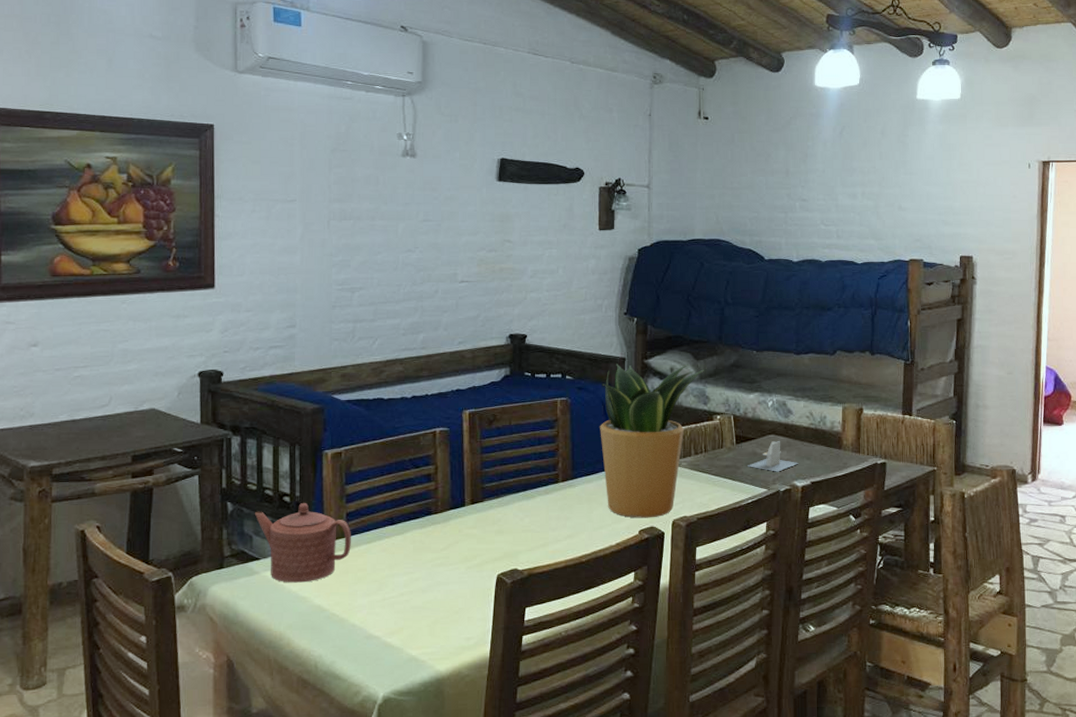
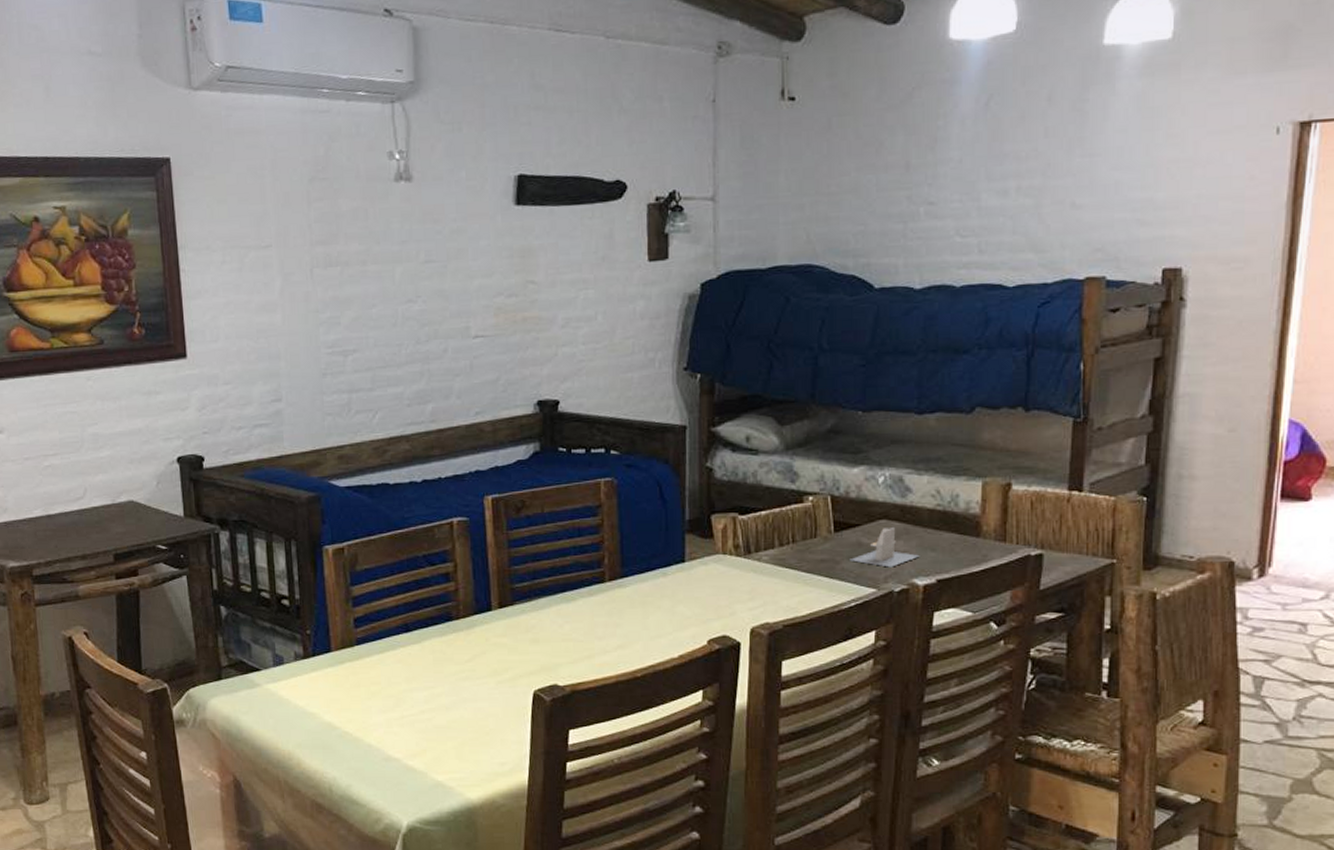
teapot: present [254,502,351,583] -> none [250,606,362,697]
potted plant: present [600,363,705,518] -> none [655,431,792,625]

